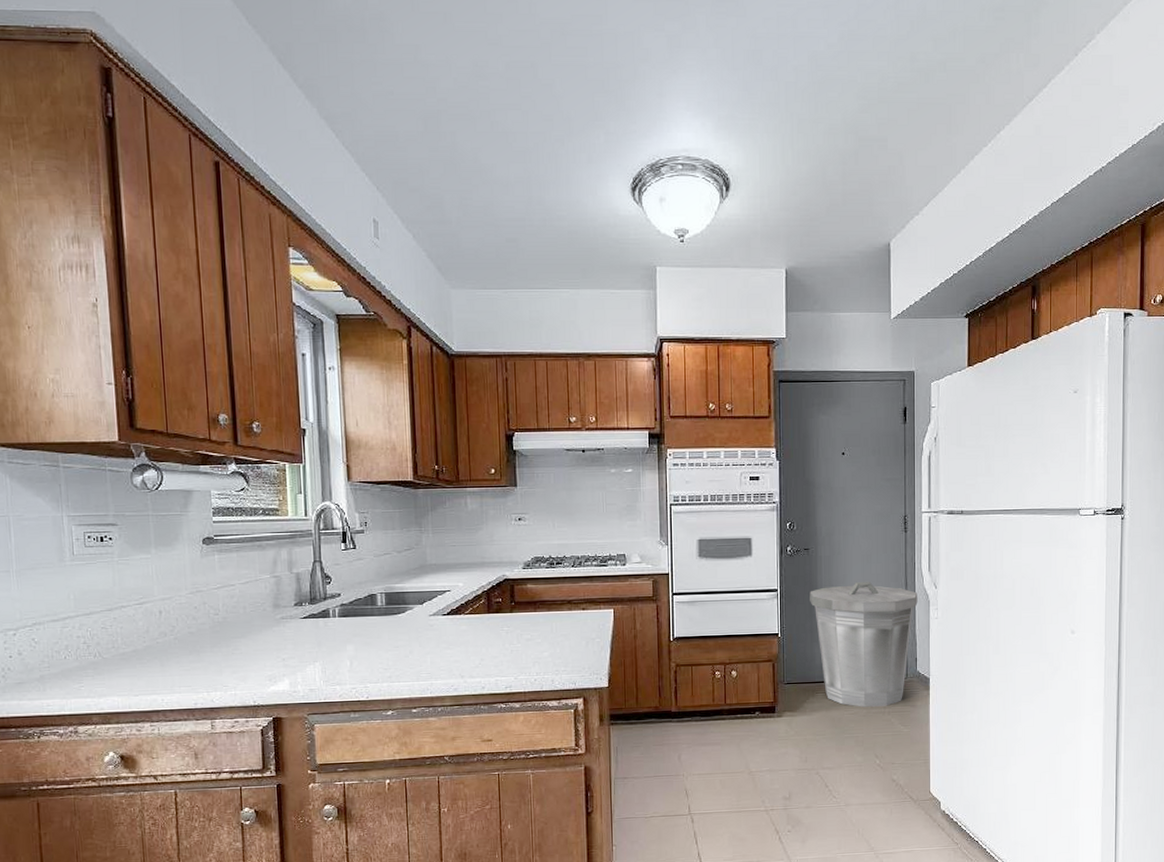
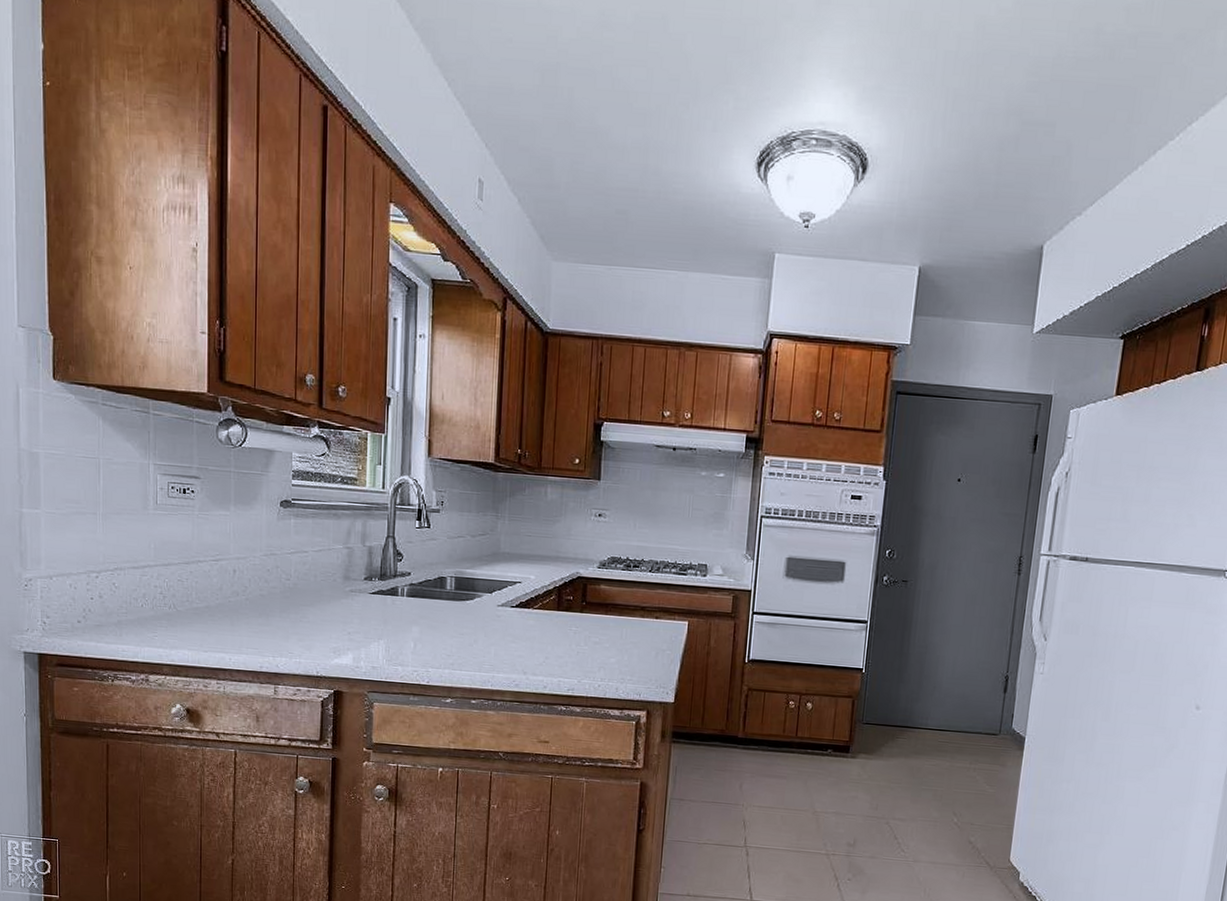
trash can: present [810,581,918,707] -> none [901,623,1024,762]

